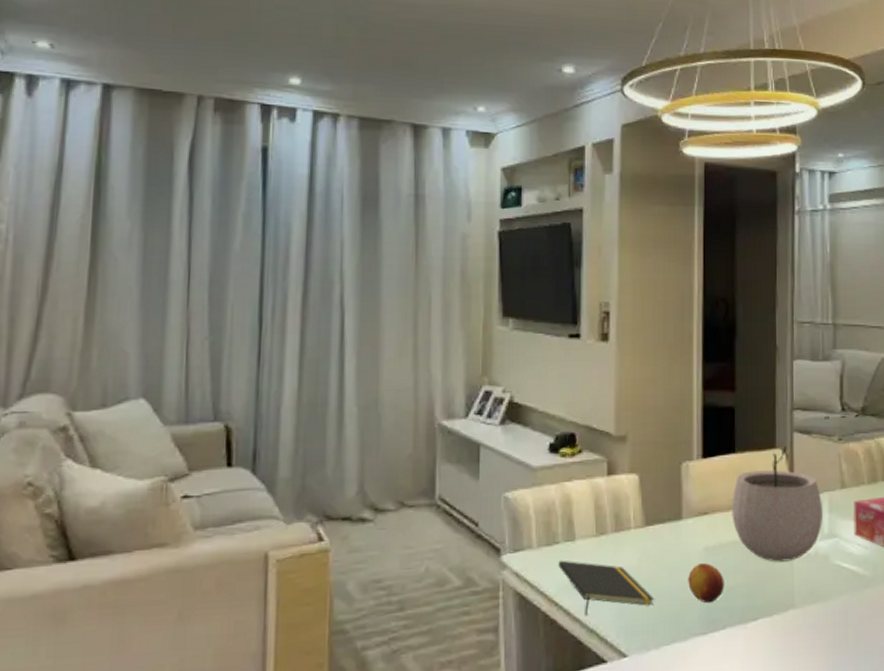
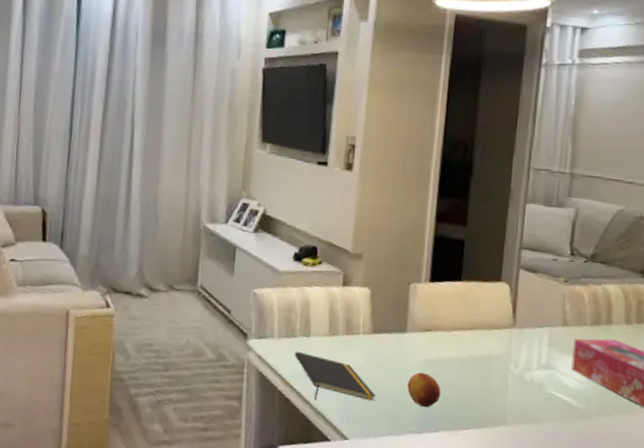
plant pot: present [732,445,824,562] -> none [453,279,543,384]

